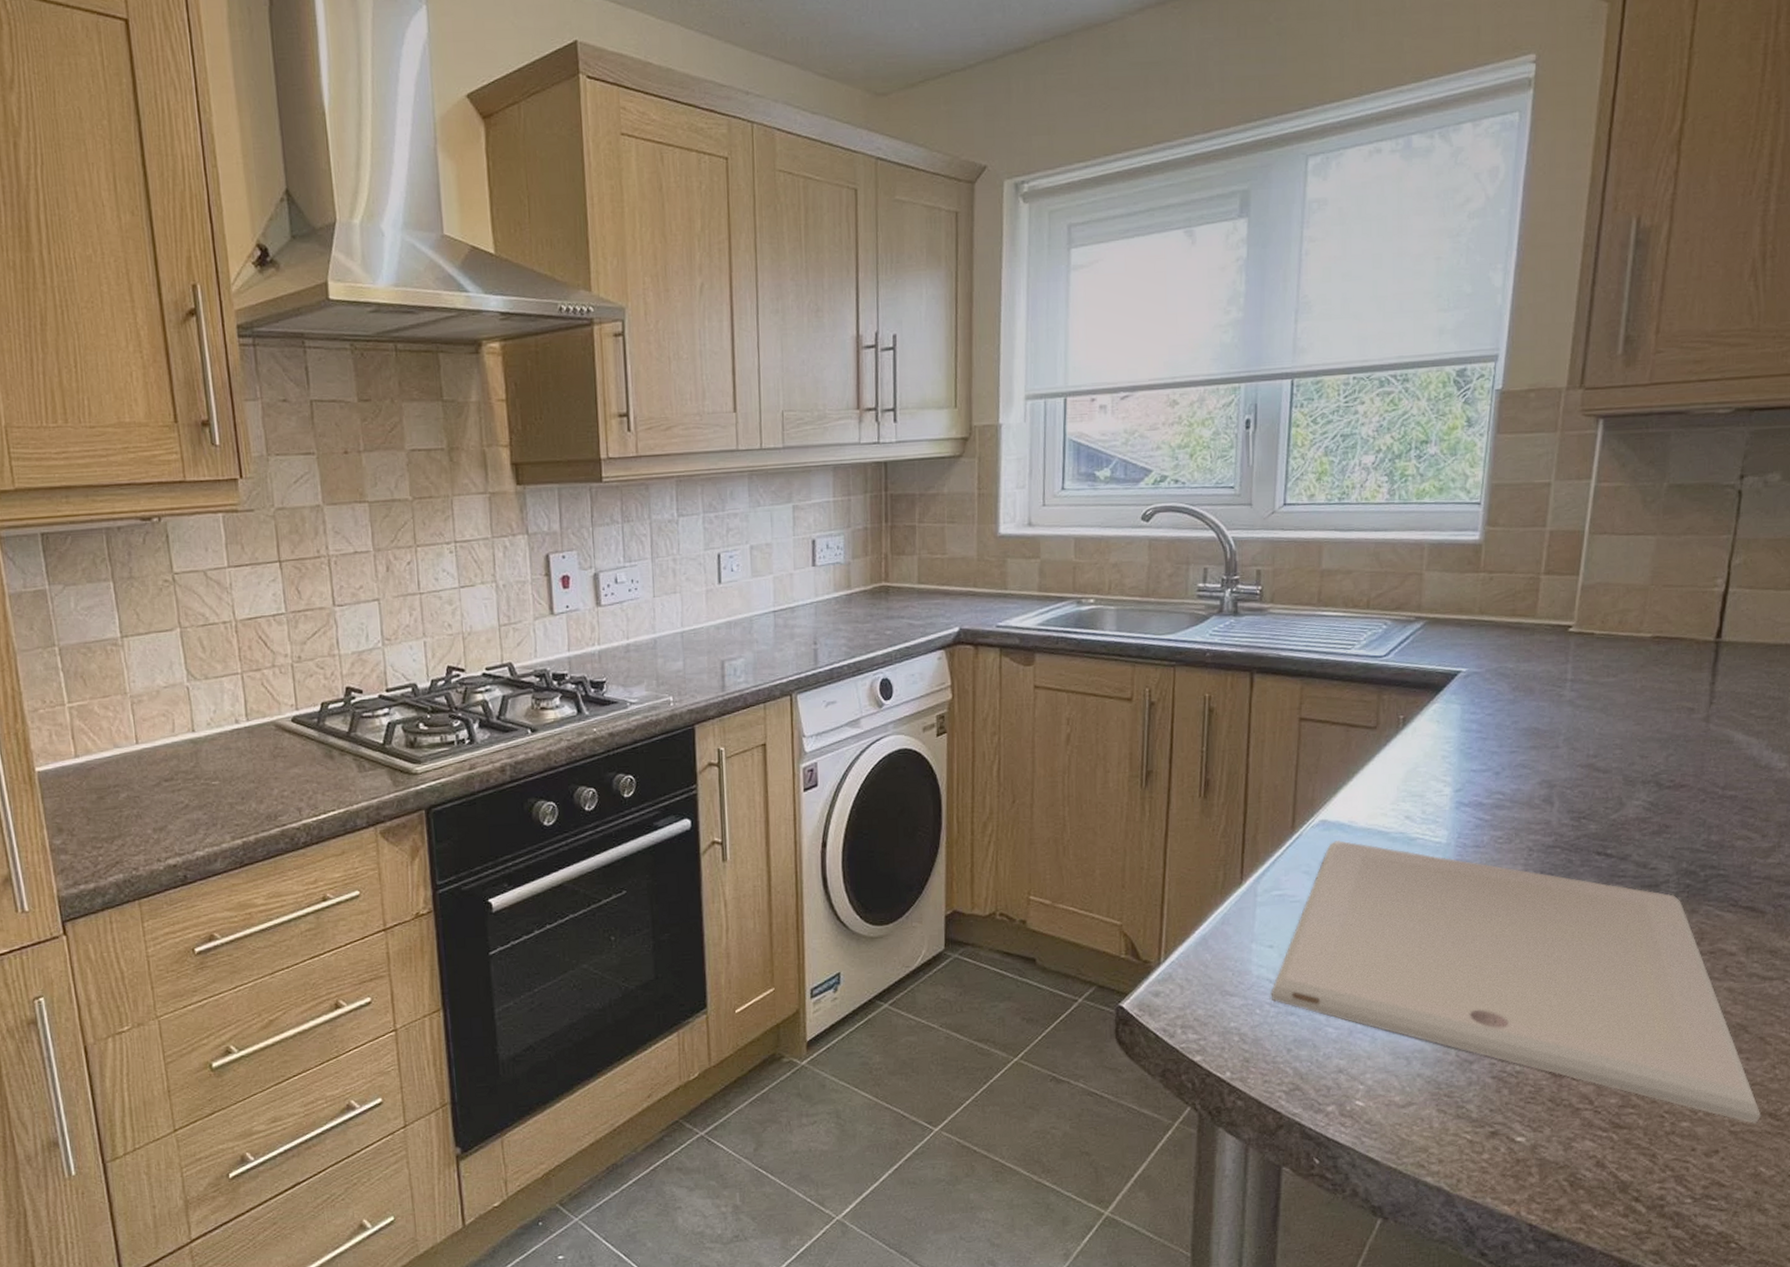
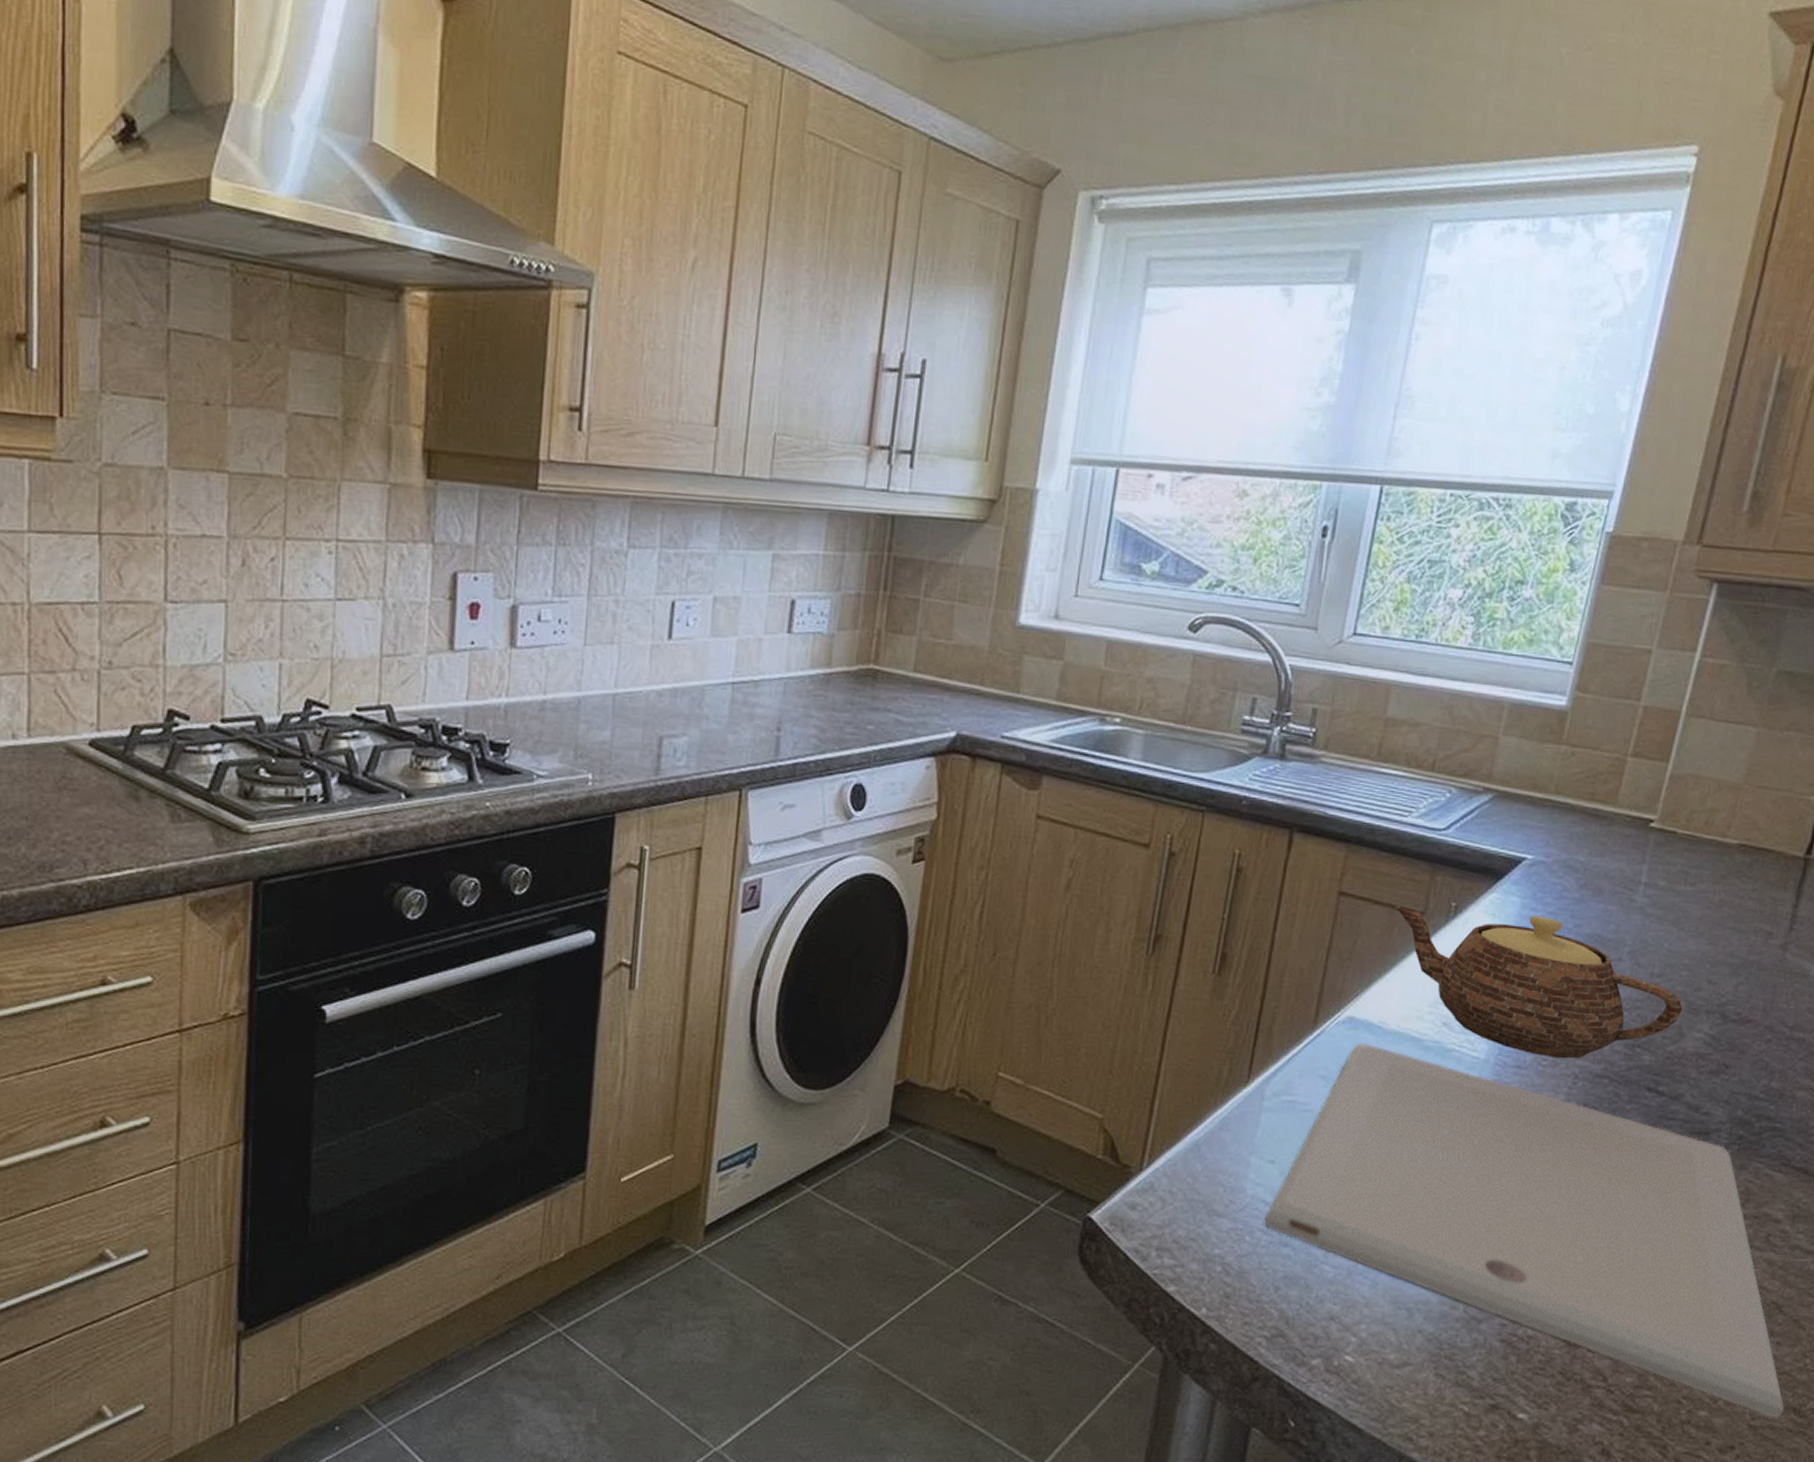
teapot: none [1348,718,1620,836] -> present [1393,904,1683,1059]

